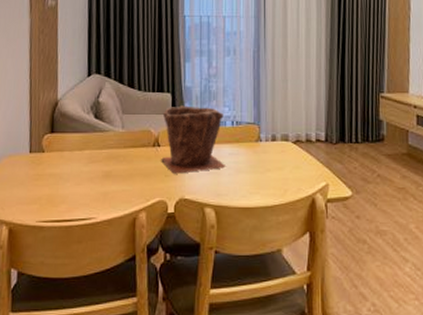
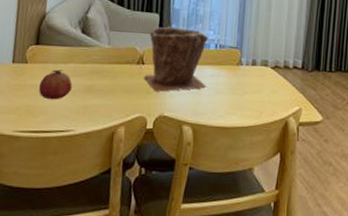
fruit: none [57,157,90,188] -> present [38,69,72,100]

